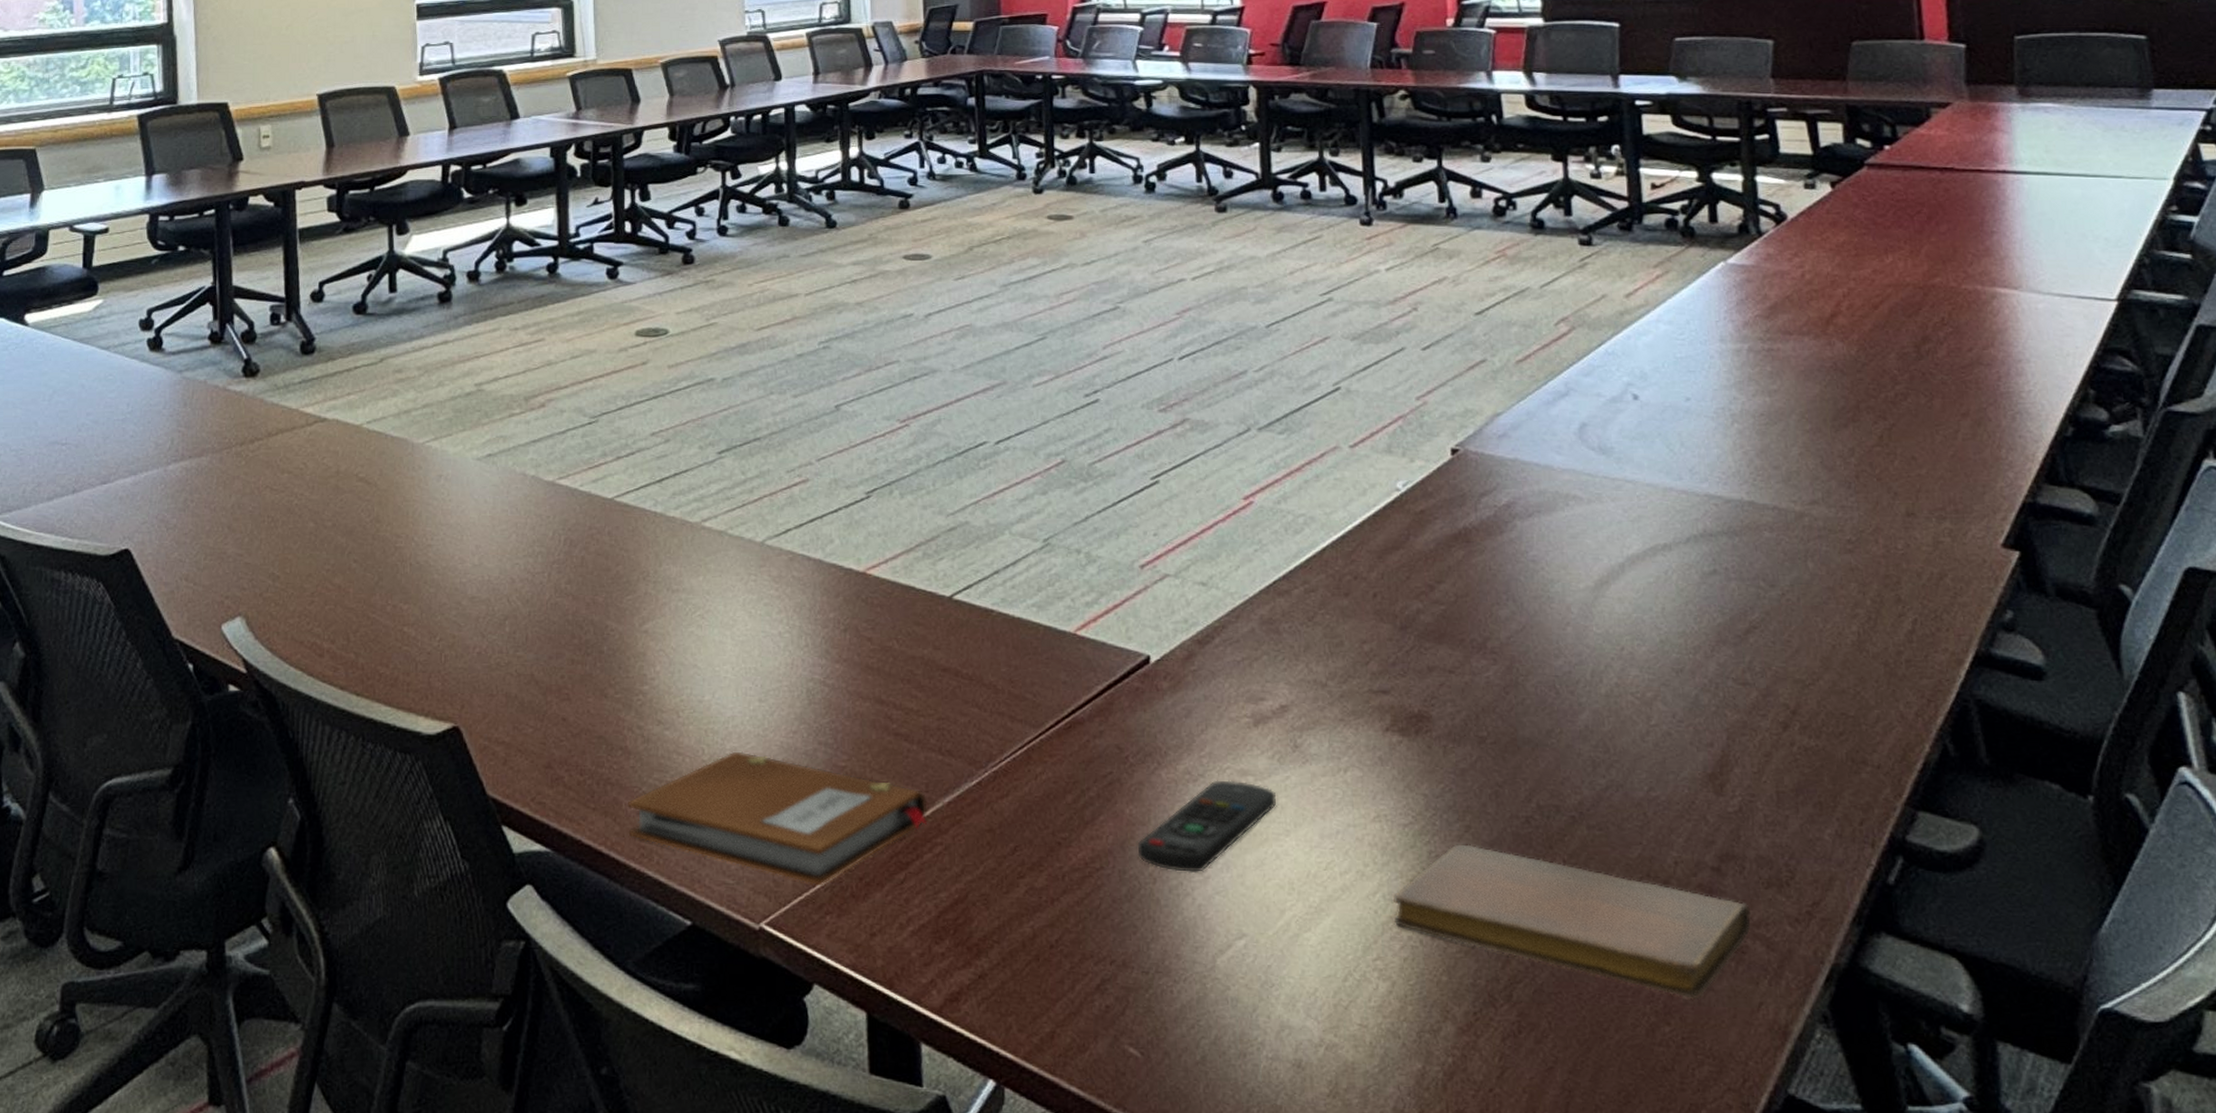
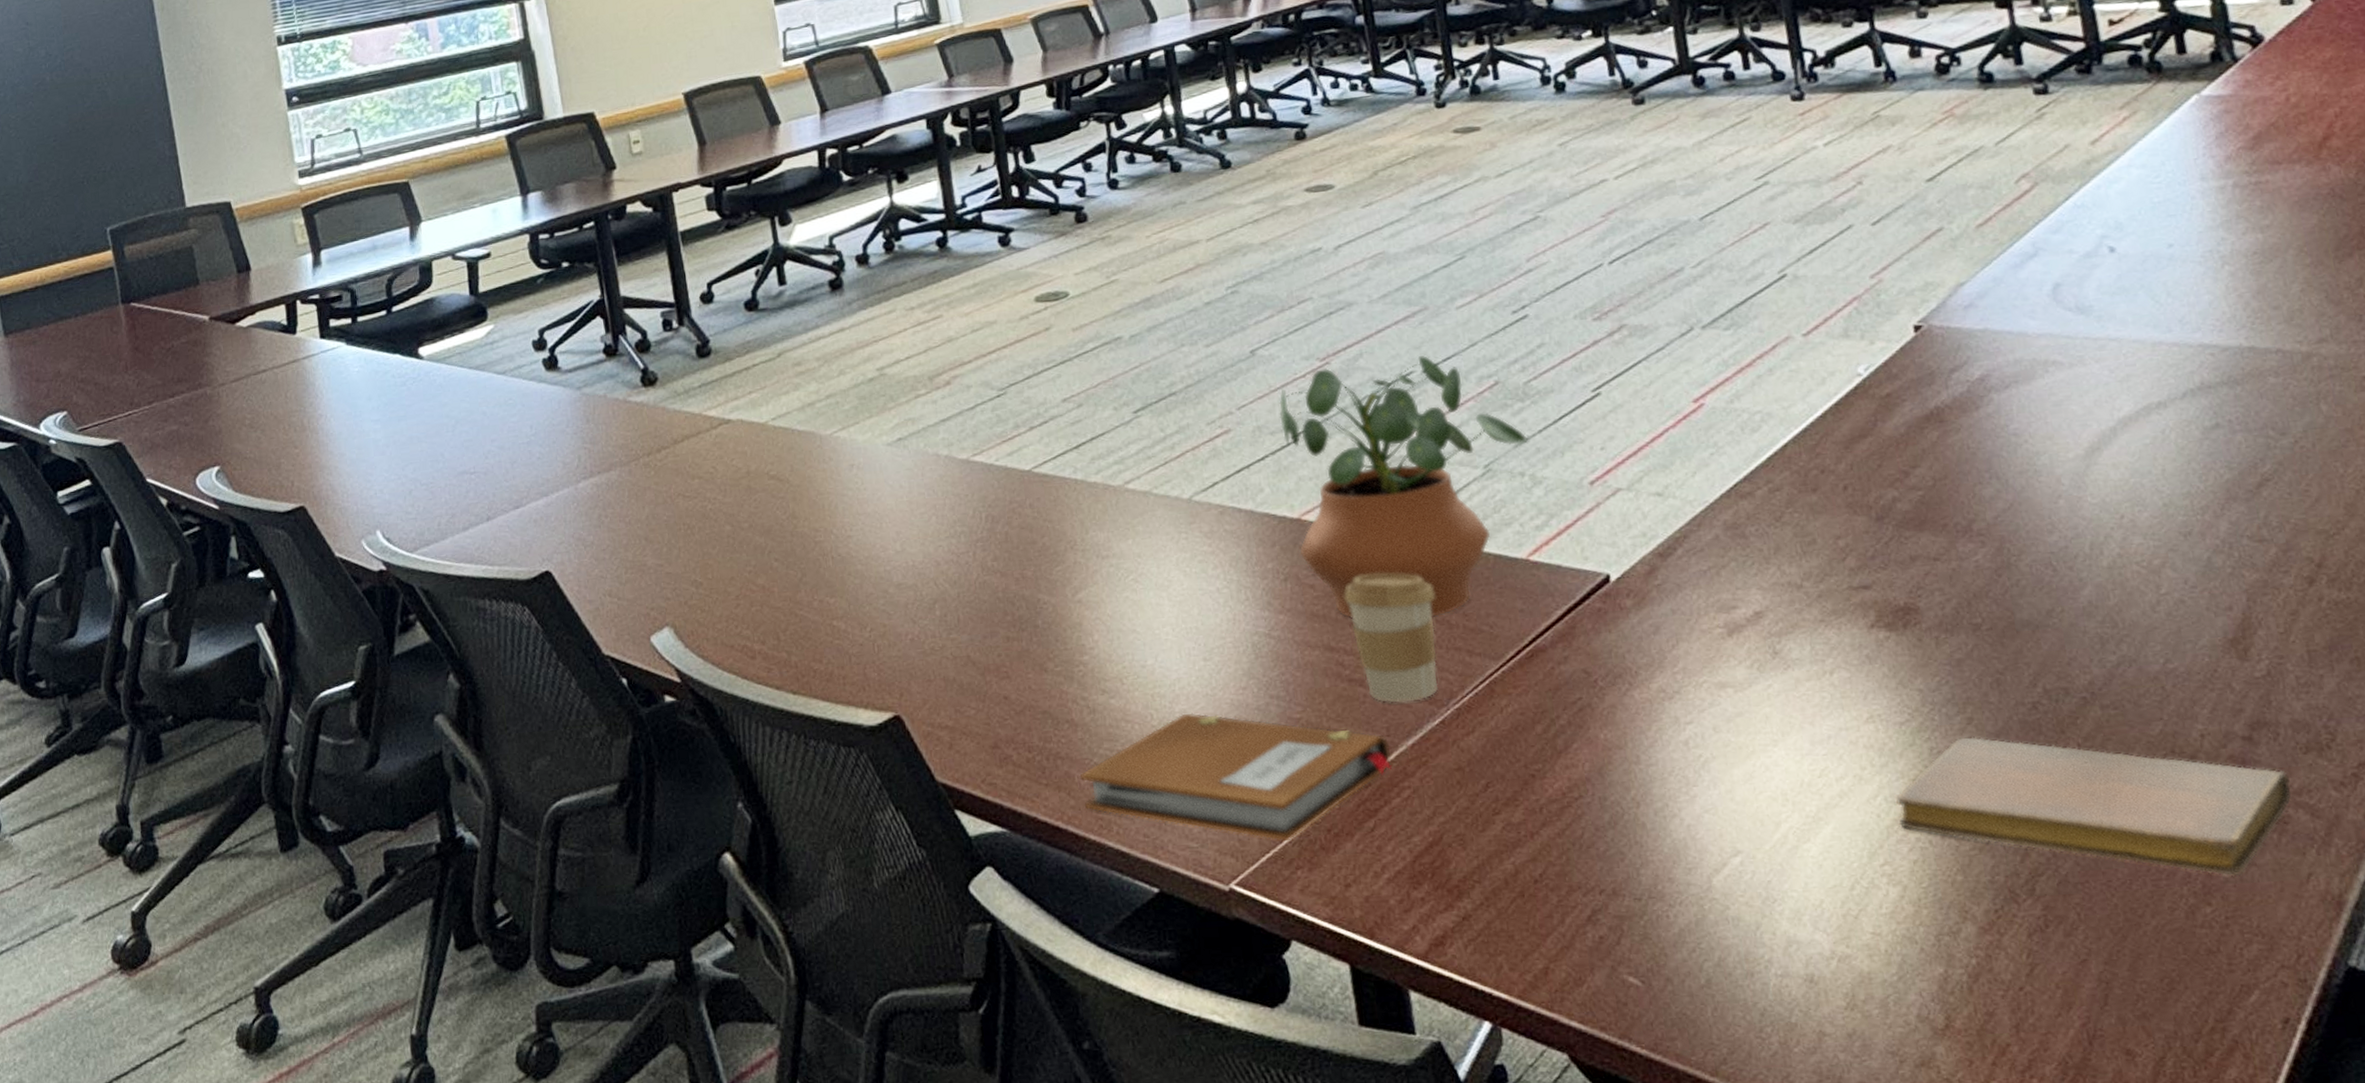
potted plant: none [856,428,1087,682] -> present [1279,356,1528,620]
coffee cup: none [899,633,984,761] -> present [1344,573,1438,703]
remote control: present [1137,780,1276,872] -> none [1616,694,1760,794]

